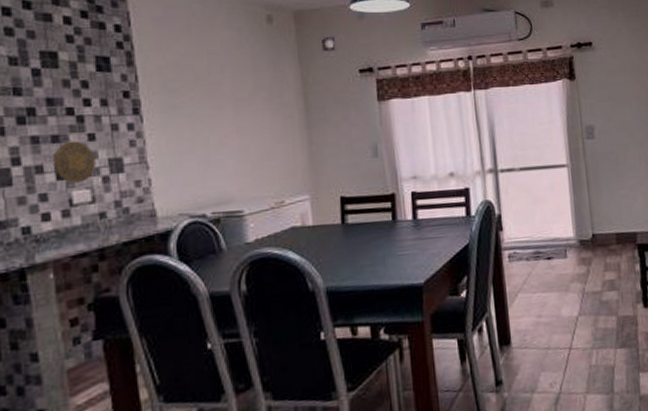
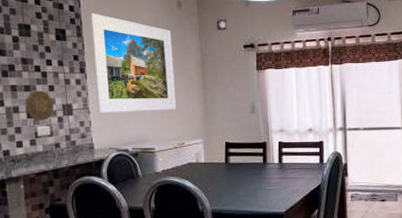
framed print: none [145,33,272,169] -> present [90,13,177,114]

